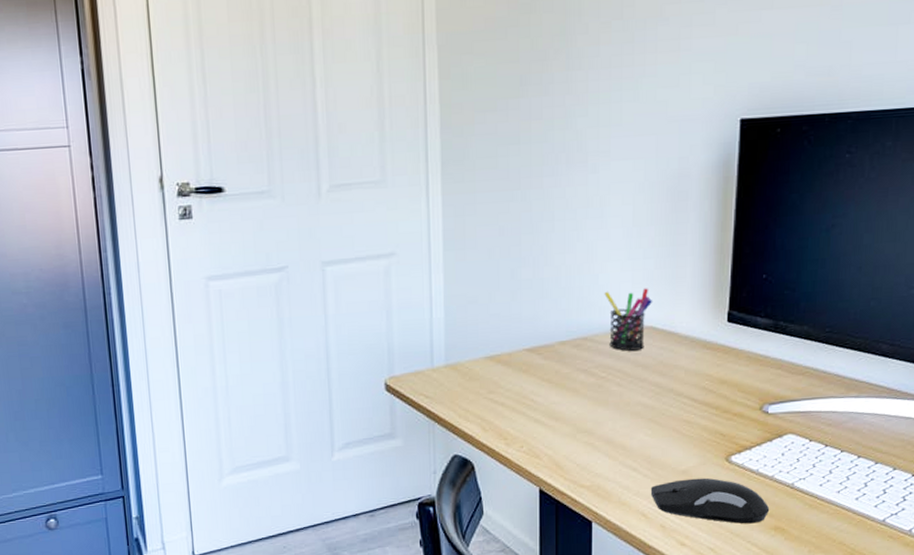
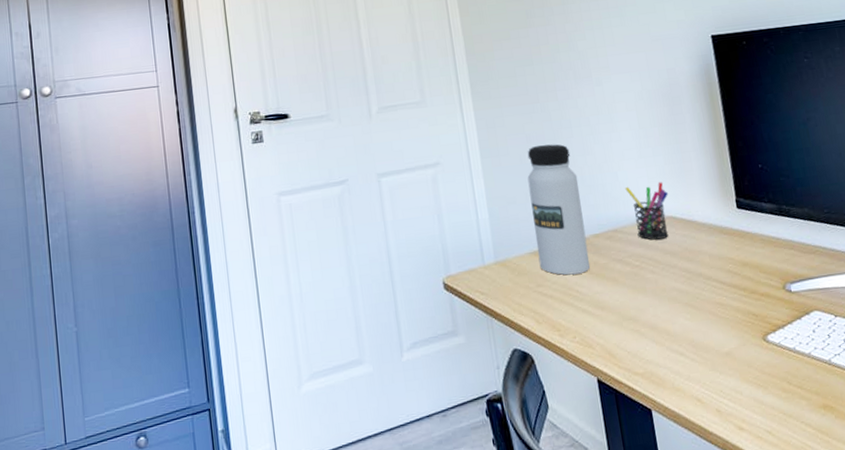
water bottle: none [494,238,552,383] -> present [527,144,591,275]
computer mouse: present [650,477,770,524] -> none [699,358,815,404]

